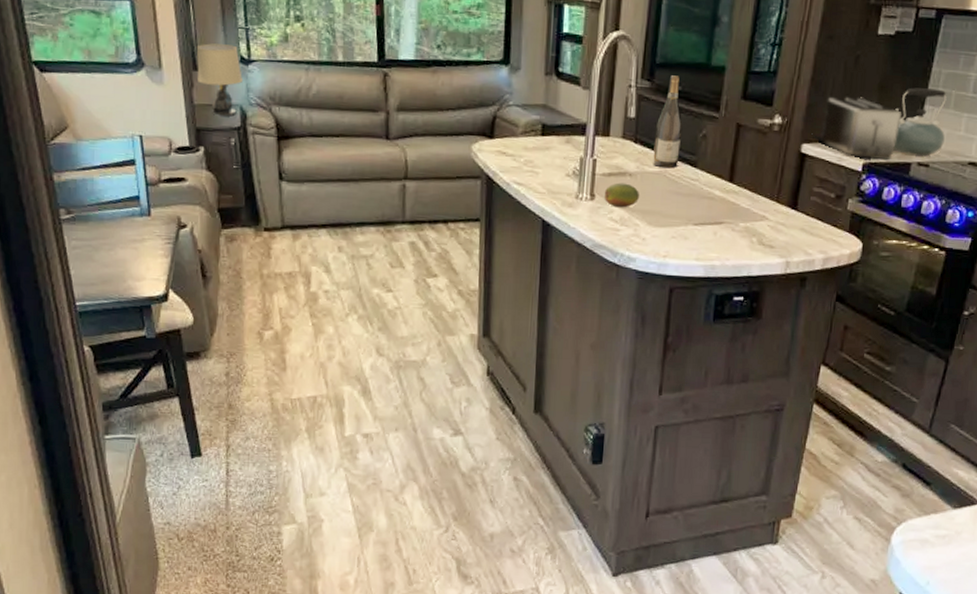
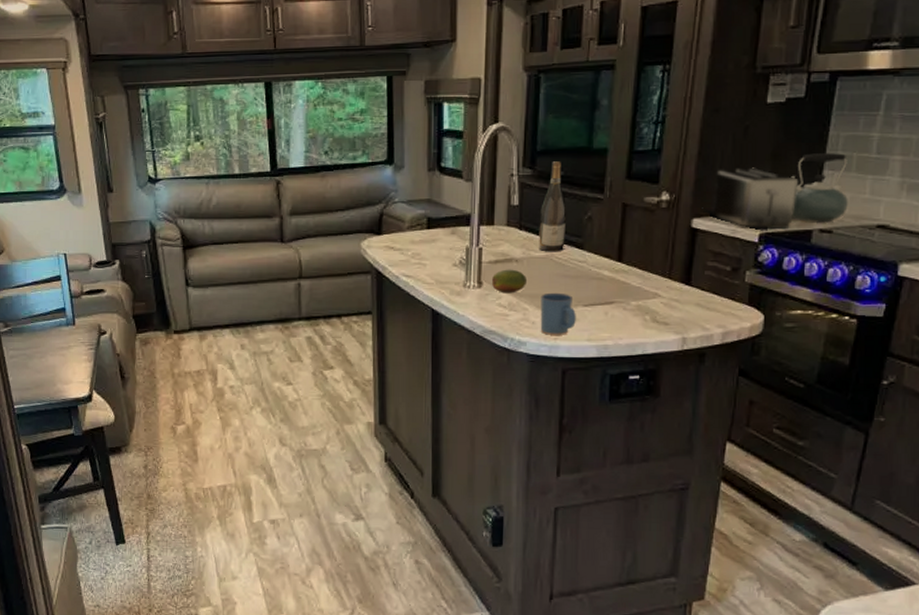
table lamp: present [196,43,244,117] -> none [110,167,152,231]
mug: none [650,209,686,253] -> present [540,292,576,335]

